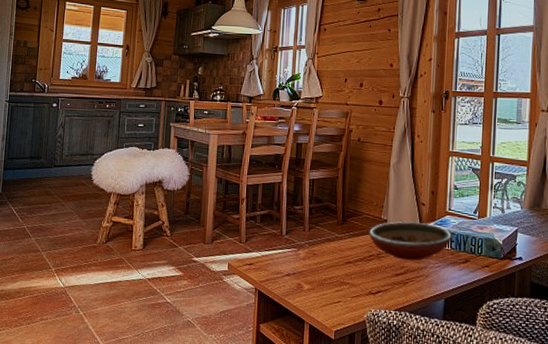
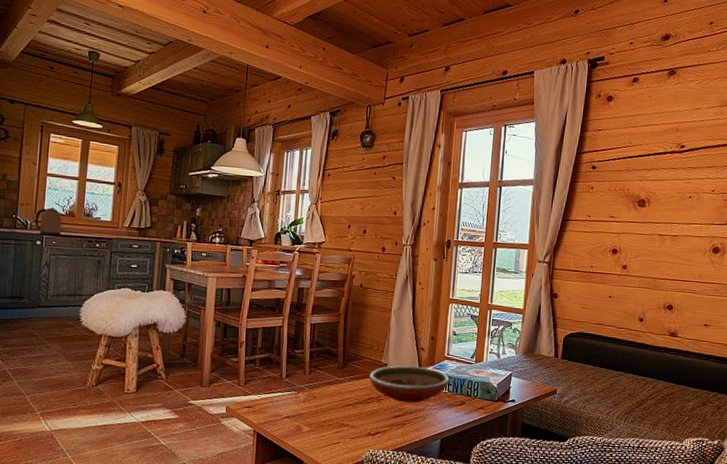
kettle: none [52,71,76,98] -> present [35,207,62,236]

